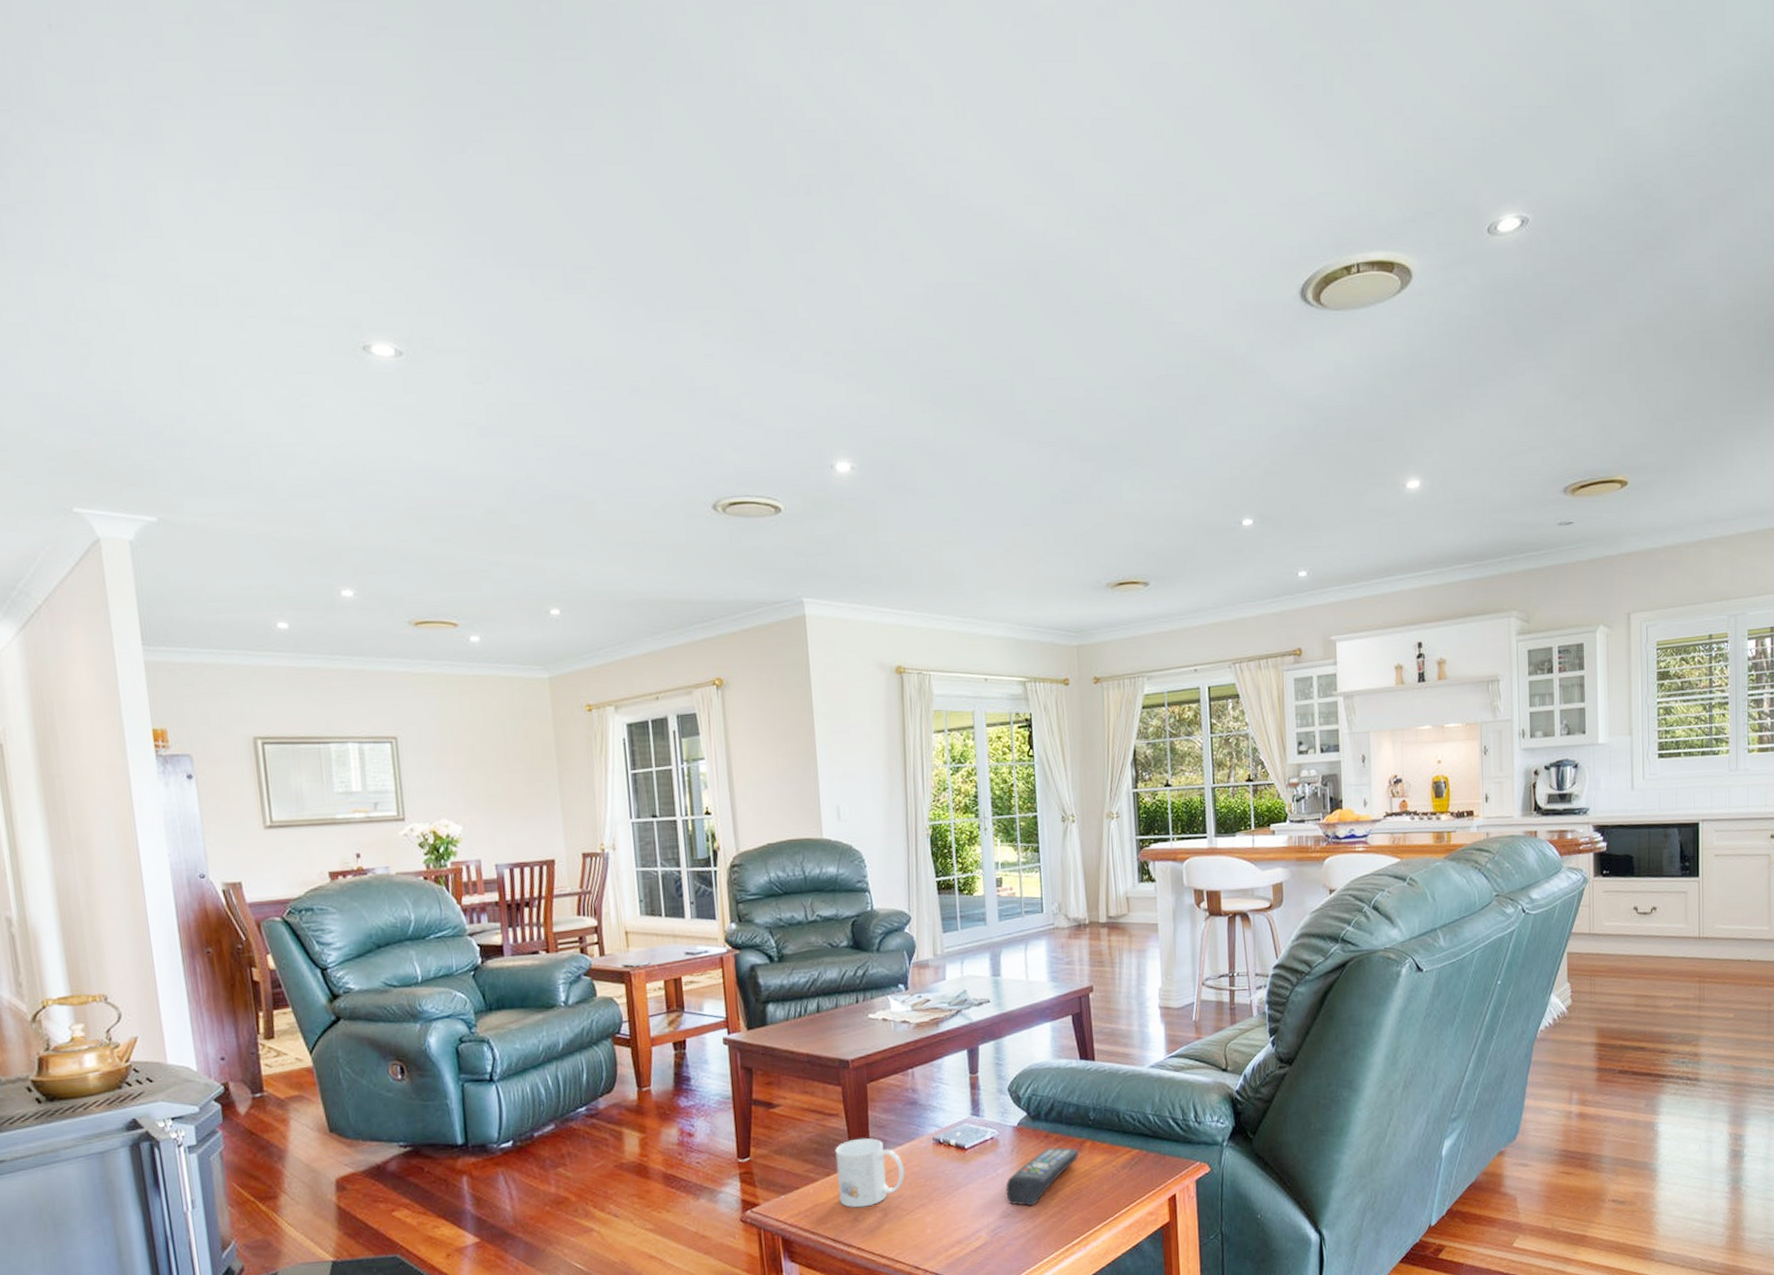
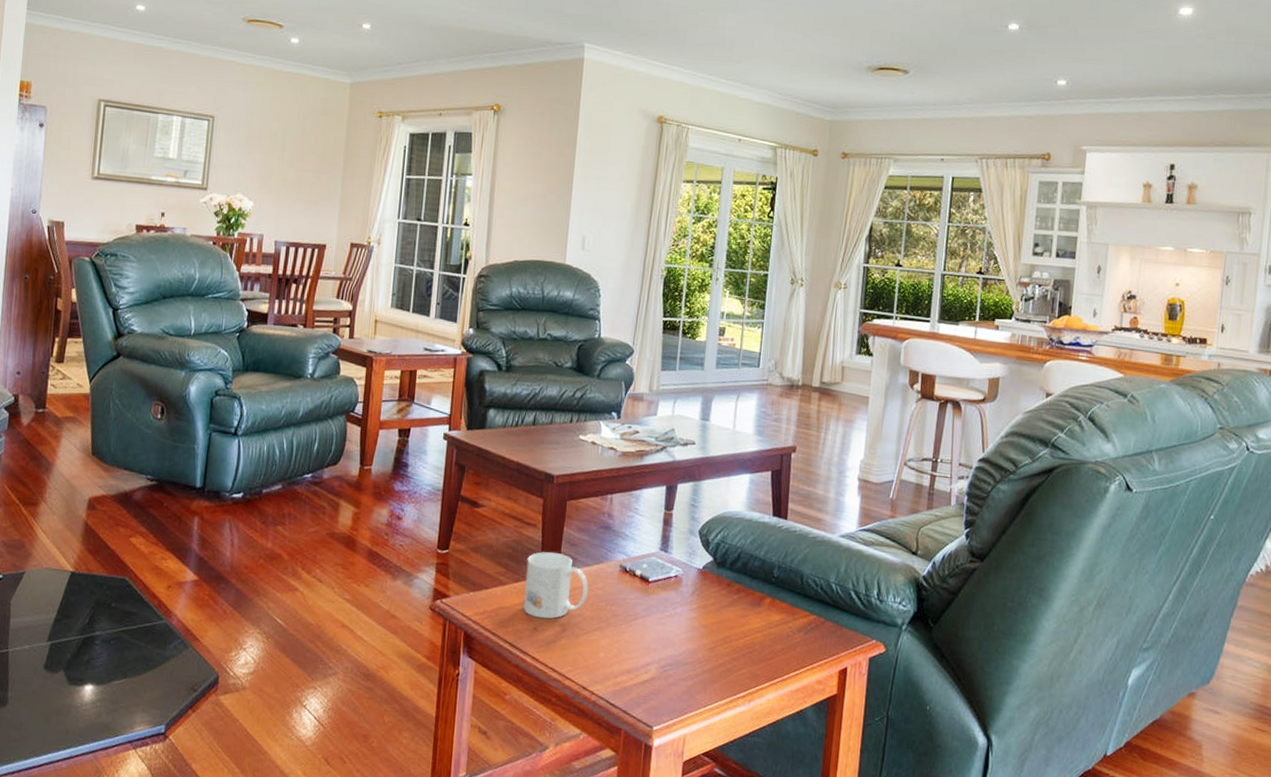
remote control: present [1005,1147,1078,1206] -> none [681,596,757,651]

